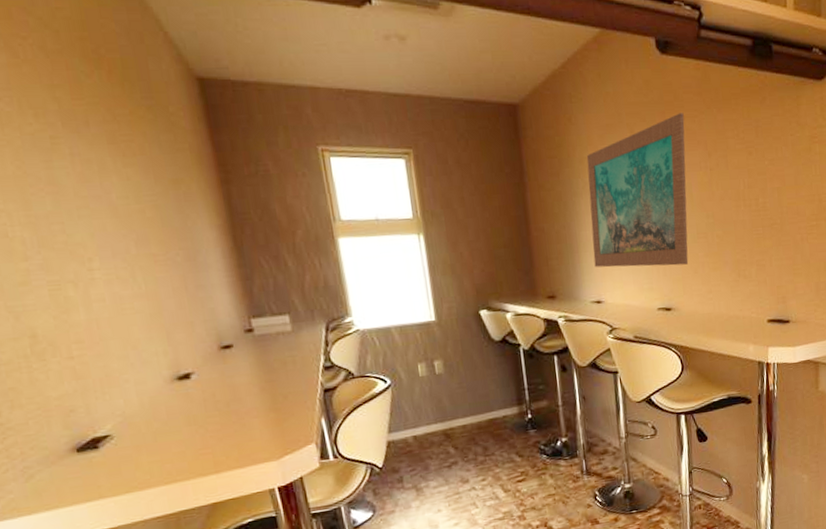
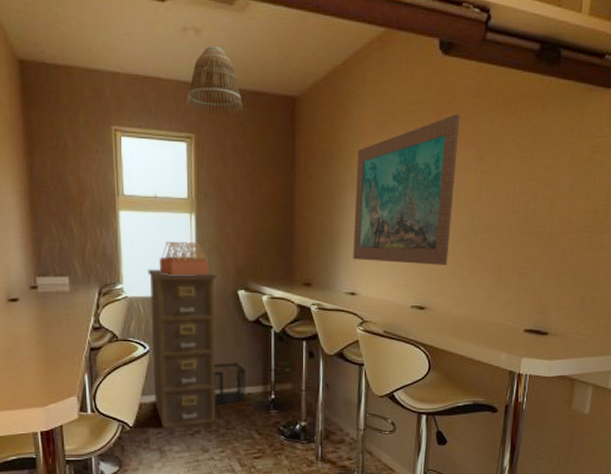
filing cabinet: none [378,294,473,465] -> present [148,269,216,429]
architectural model: none [390,264,446,302] -> present [159,241,209,276]
lamp shade: none [398,53,463,127] -> present [185,45,244,115]
wastebasket: none [463,386,502,432] -> present [213,363,246,404]

